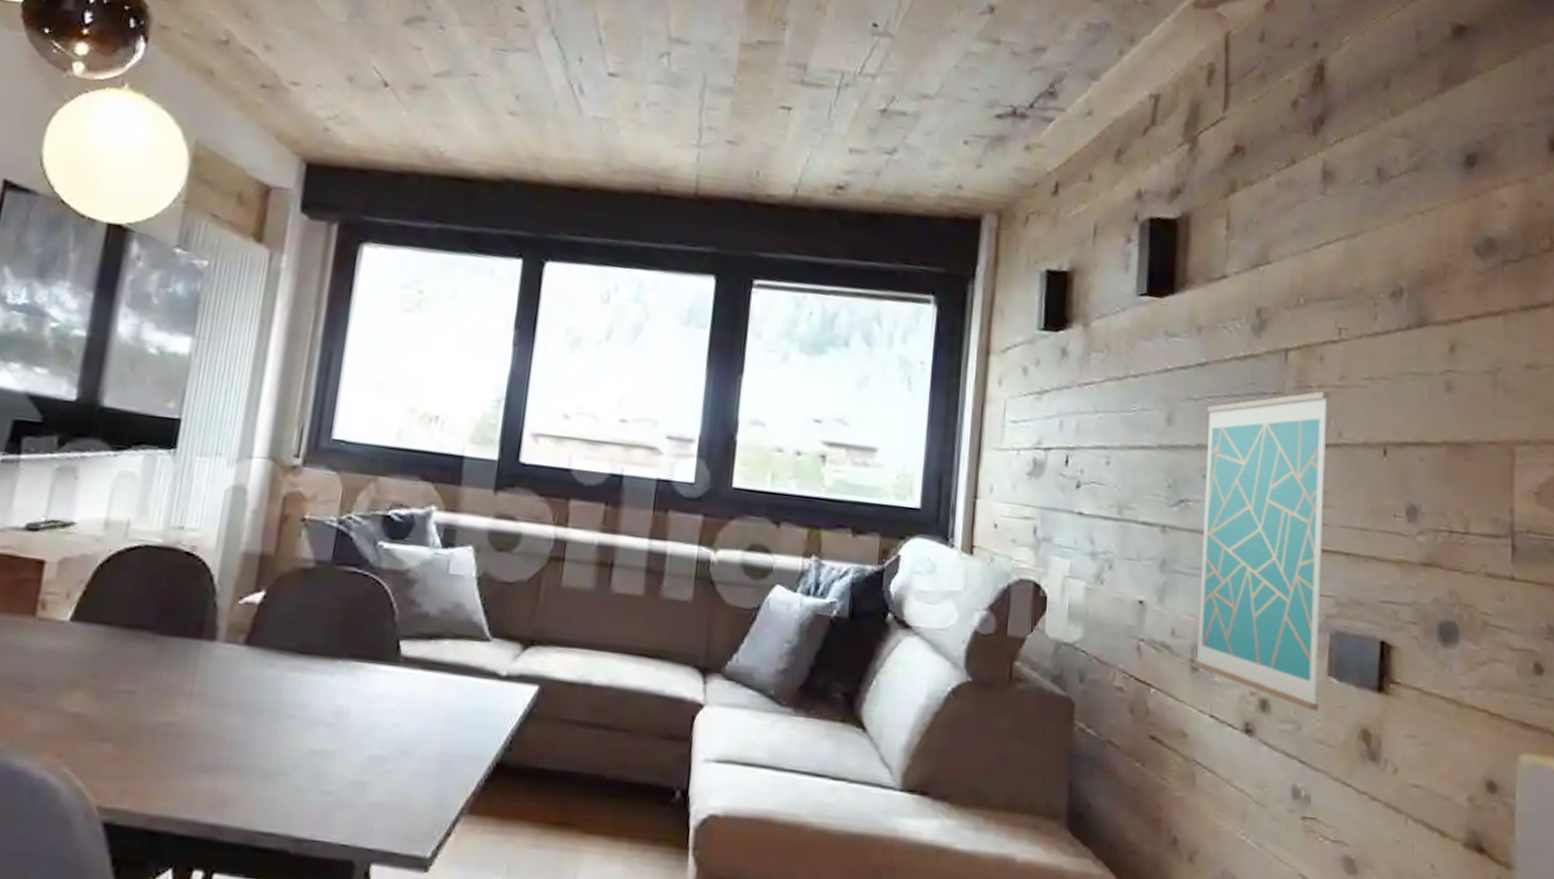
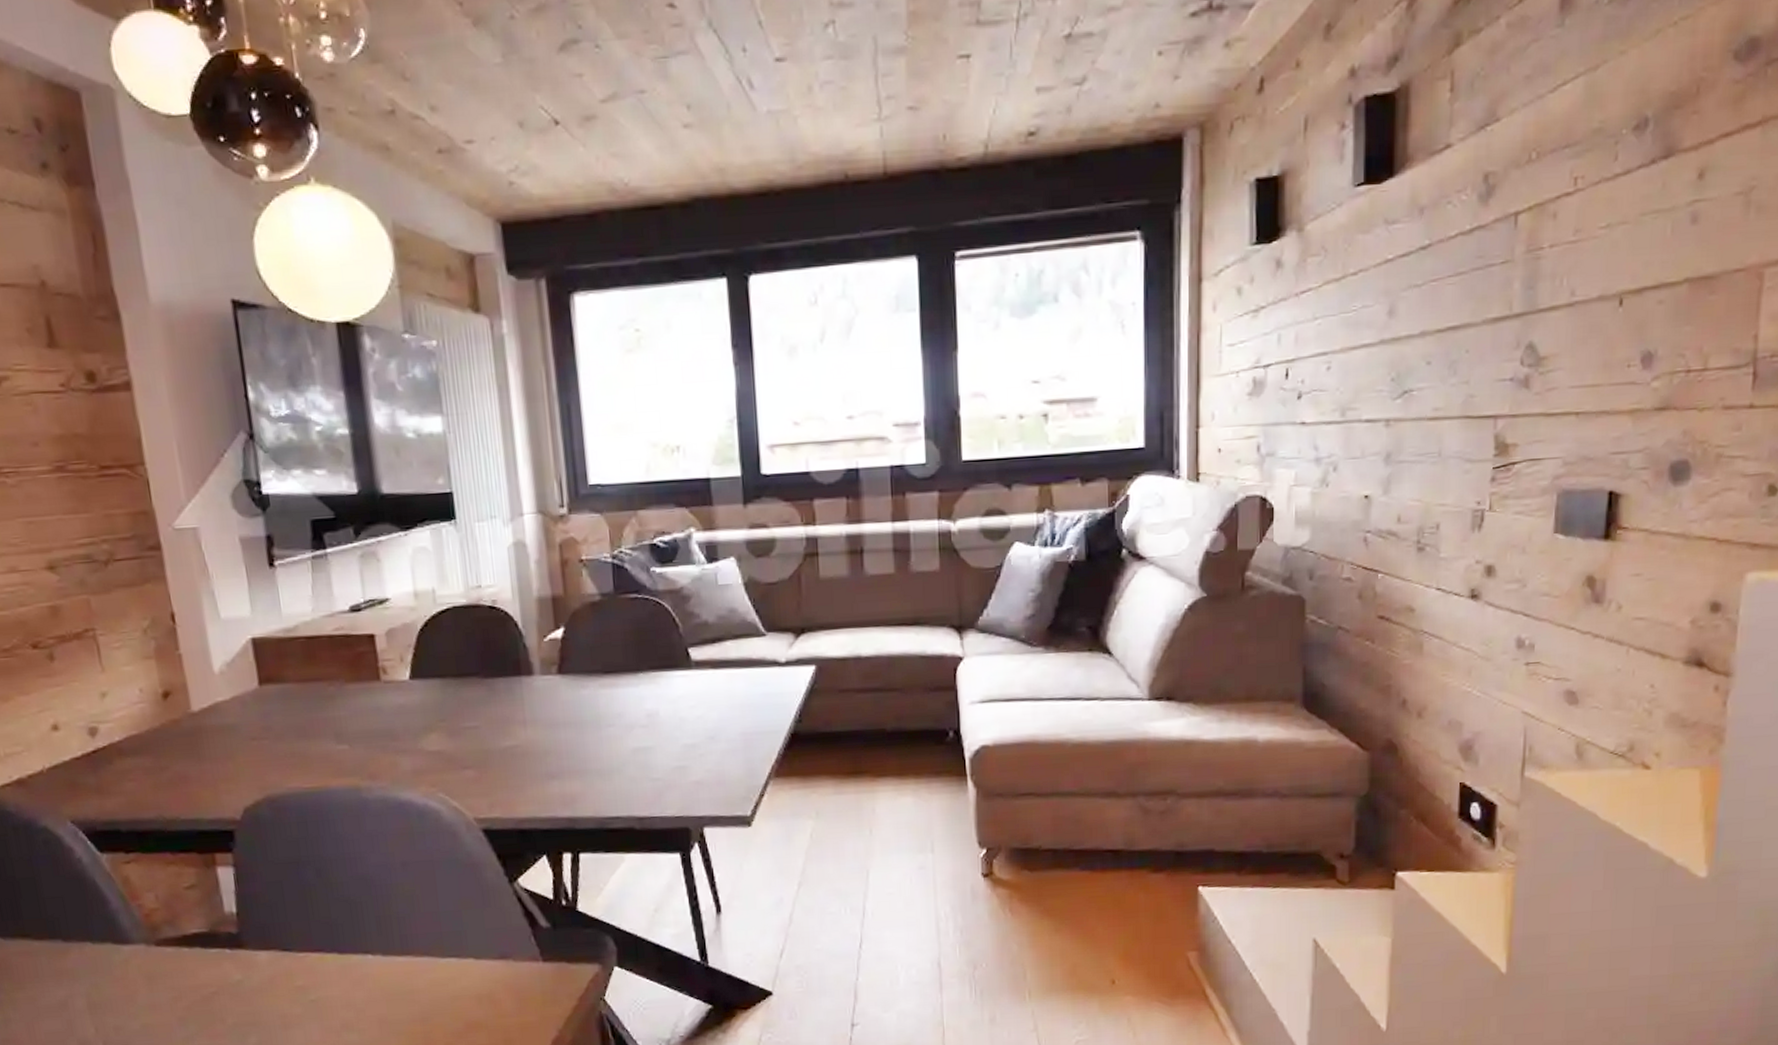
wall art: present [1194,391,1331,712] -> none [1421,250,1564,568]

